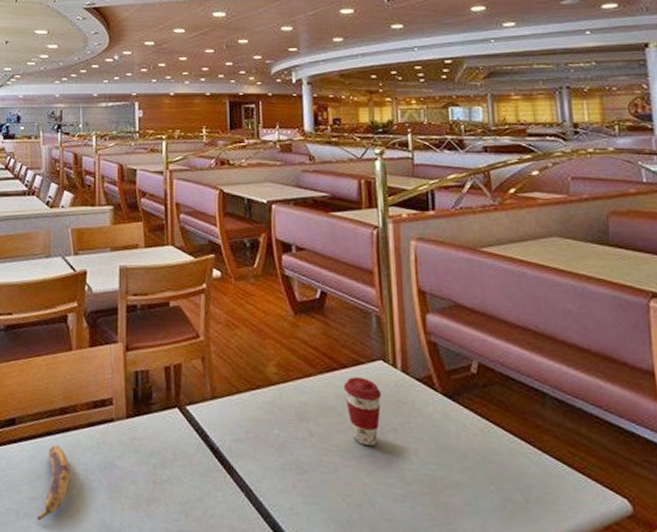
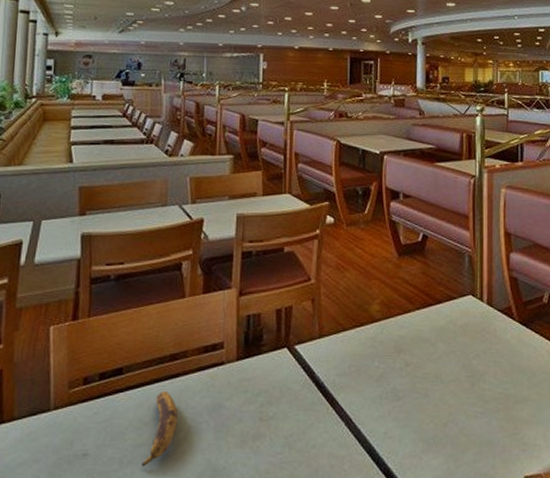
coffee cup: present [343,377,382,447] -> none [437,311,469,372]

